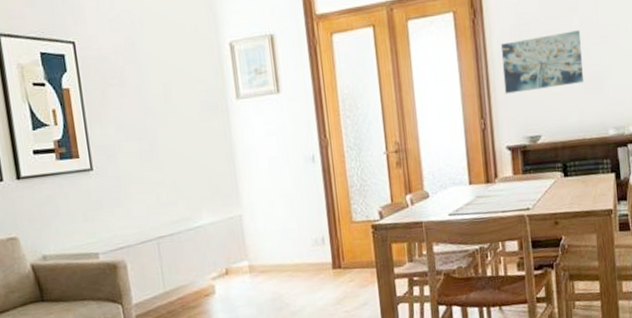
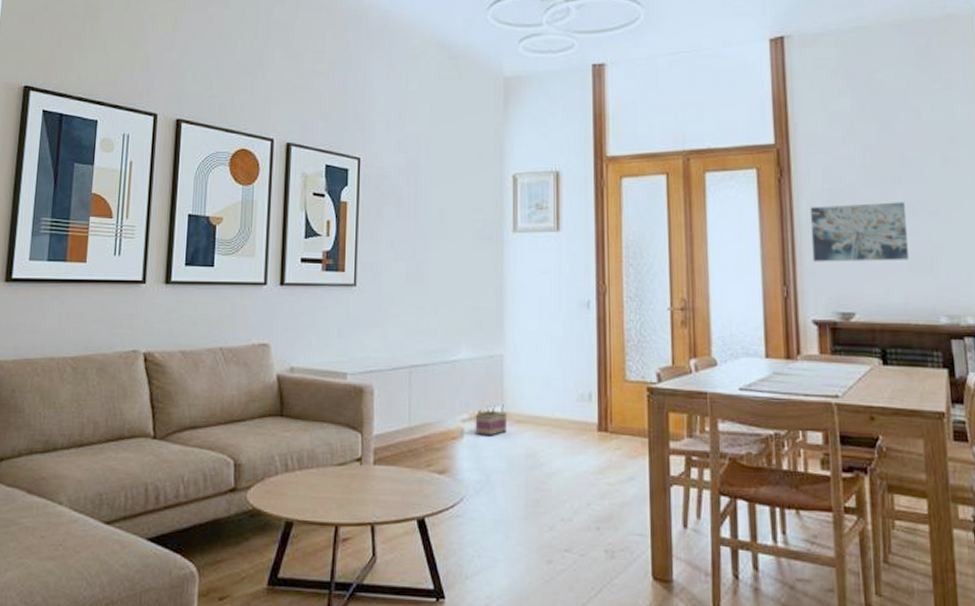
basket: none [223,259,253,289] -> present [475,404,507,436]

